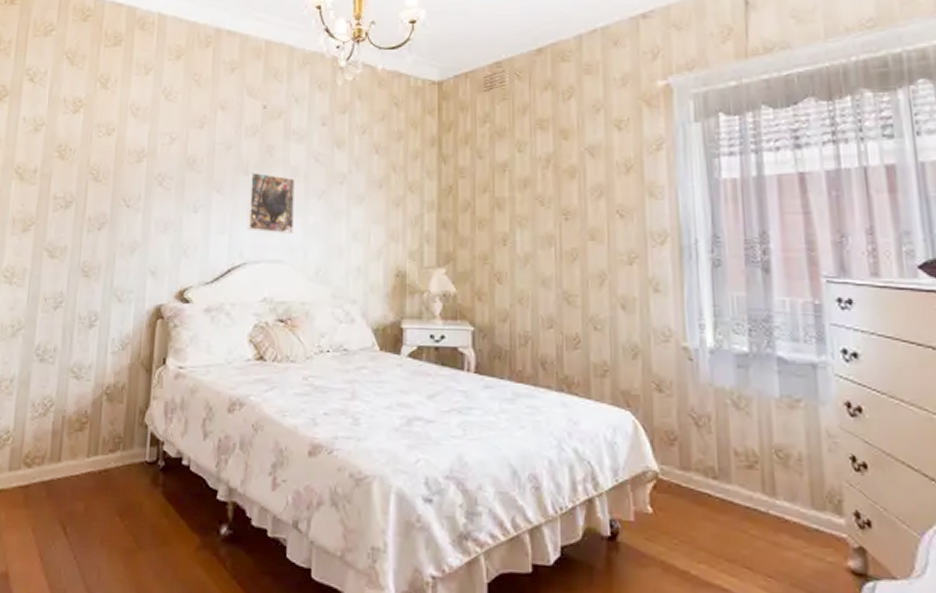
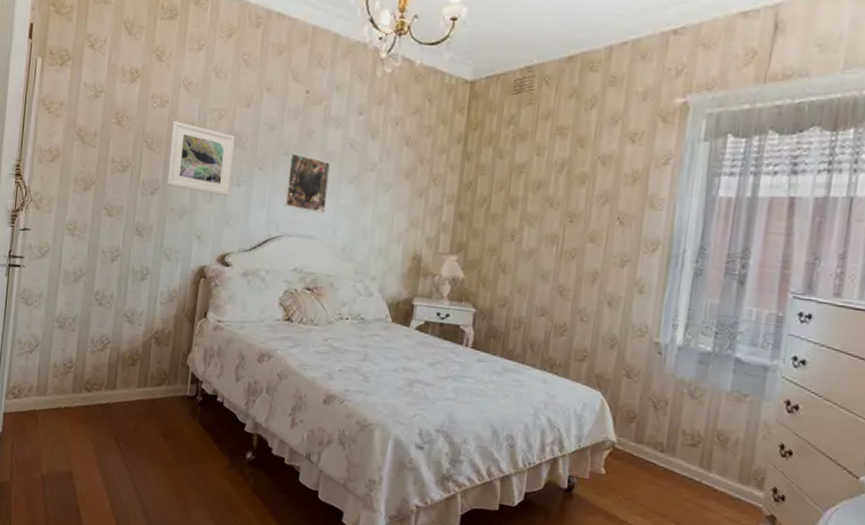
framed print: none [115,149,189,225] -> present [167,121,235,197]

